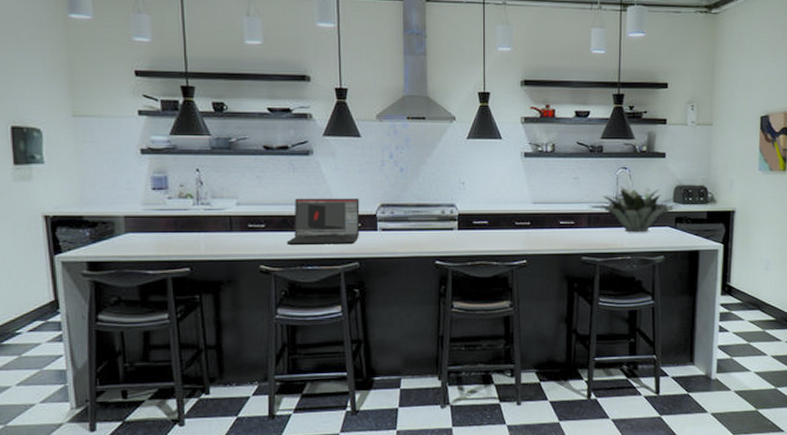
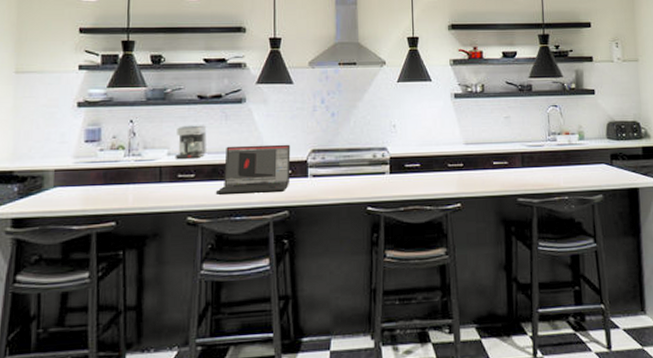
coffee maker: none [244,176,275,209] -> present [175,125,207,159]
plant: present [588,186,682,233] -> none [521,124,616,172]

